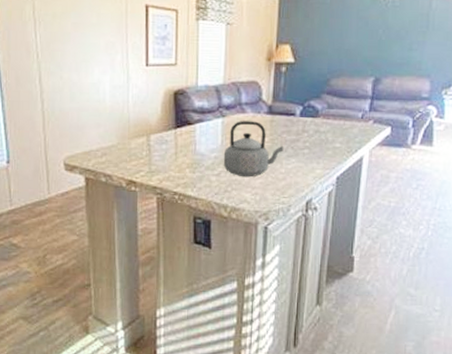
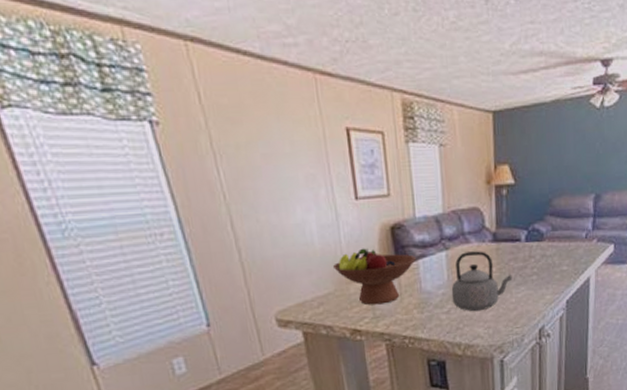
fruit bowl: none [118,109,194,161] -> present [332,248,416,305]

